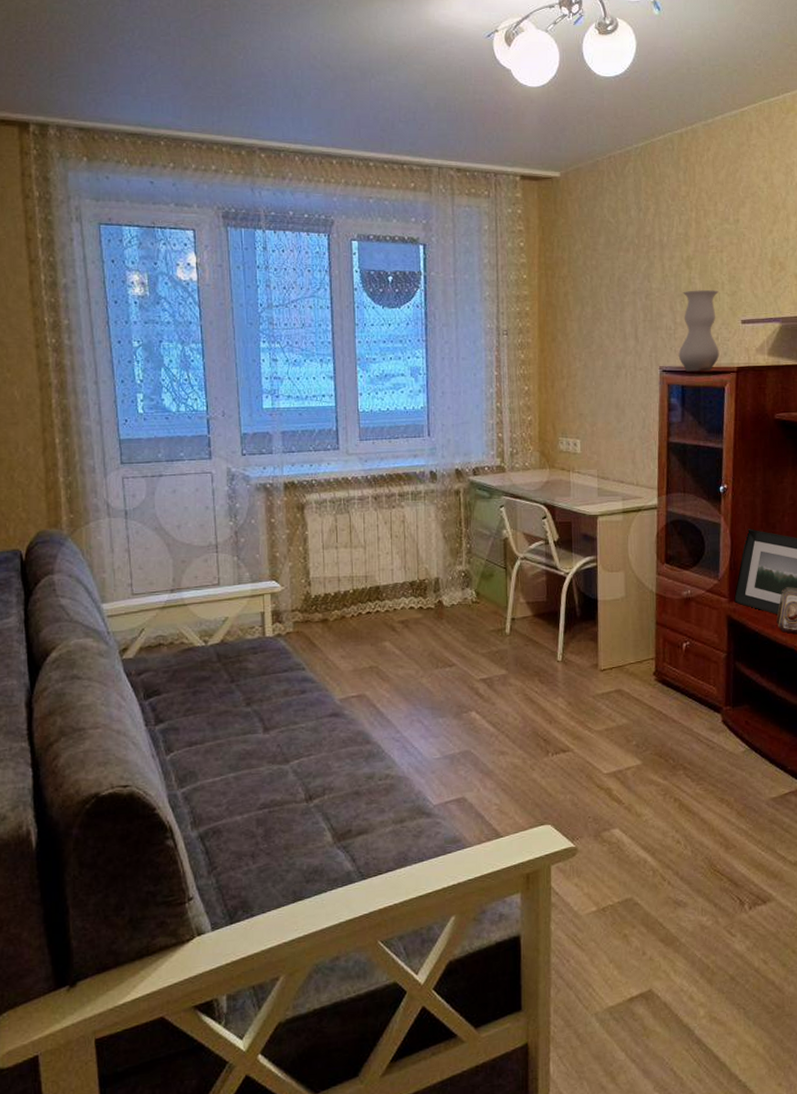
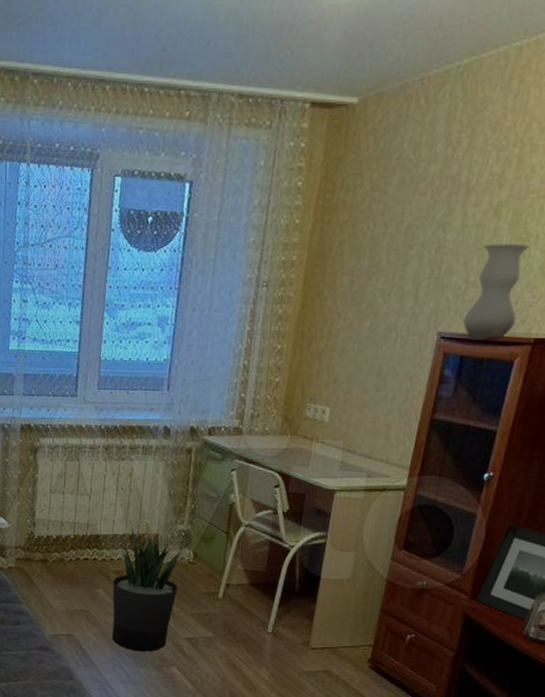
planter: none [399,574,466,701] -> present [111,527,182,652]

